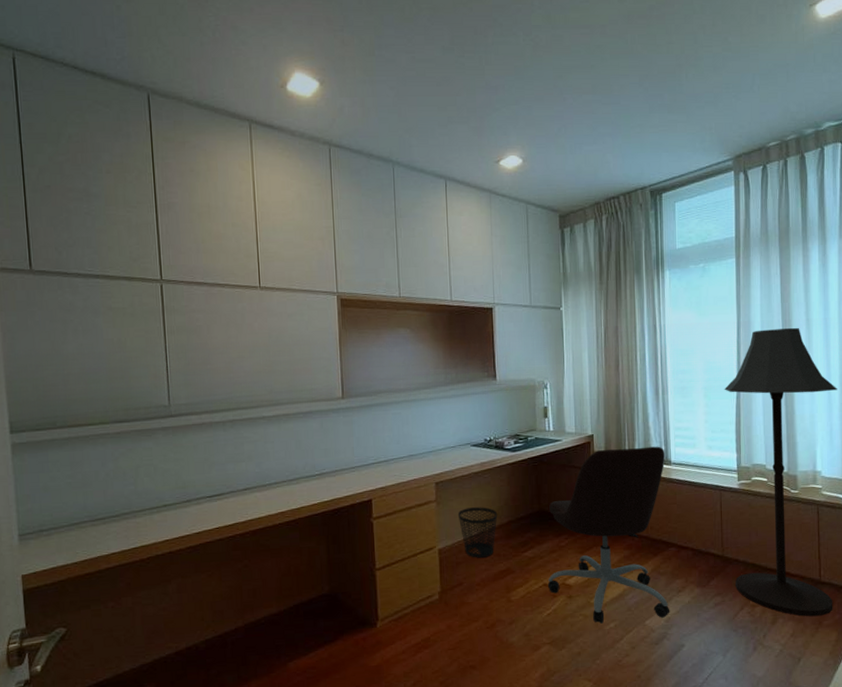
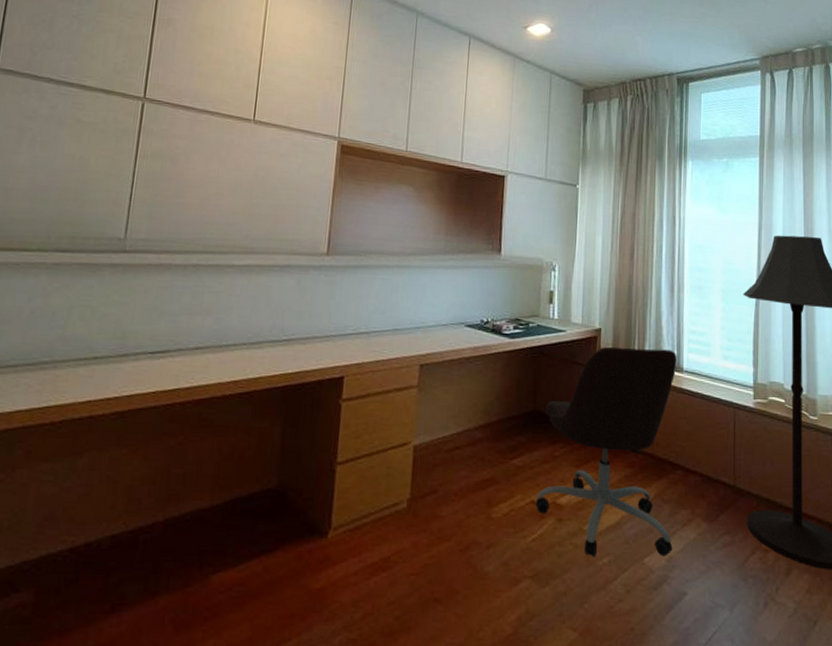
wastebasket: present [457,507,498,558] -> none [441,398,487,461]

